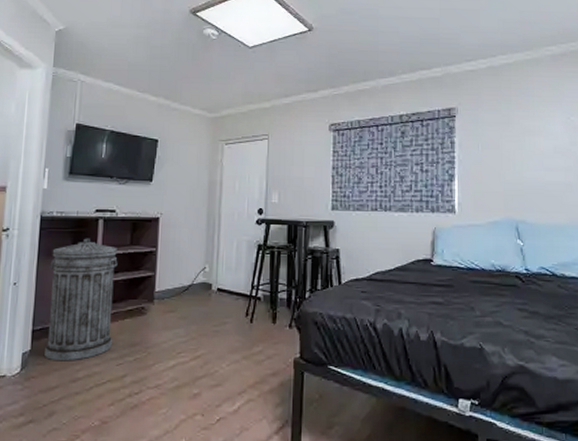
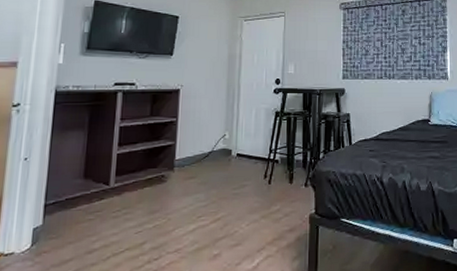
trash can: present [45,238,118,361] -> none [58,111,137,234]

